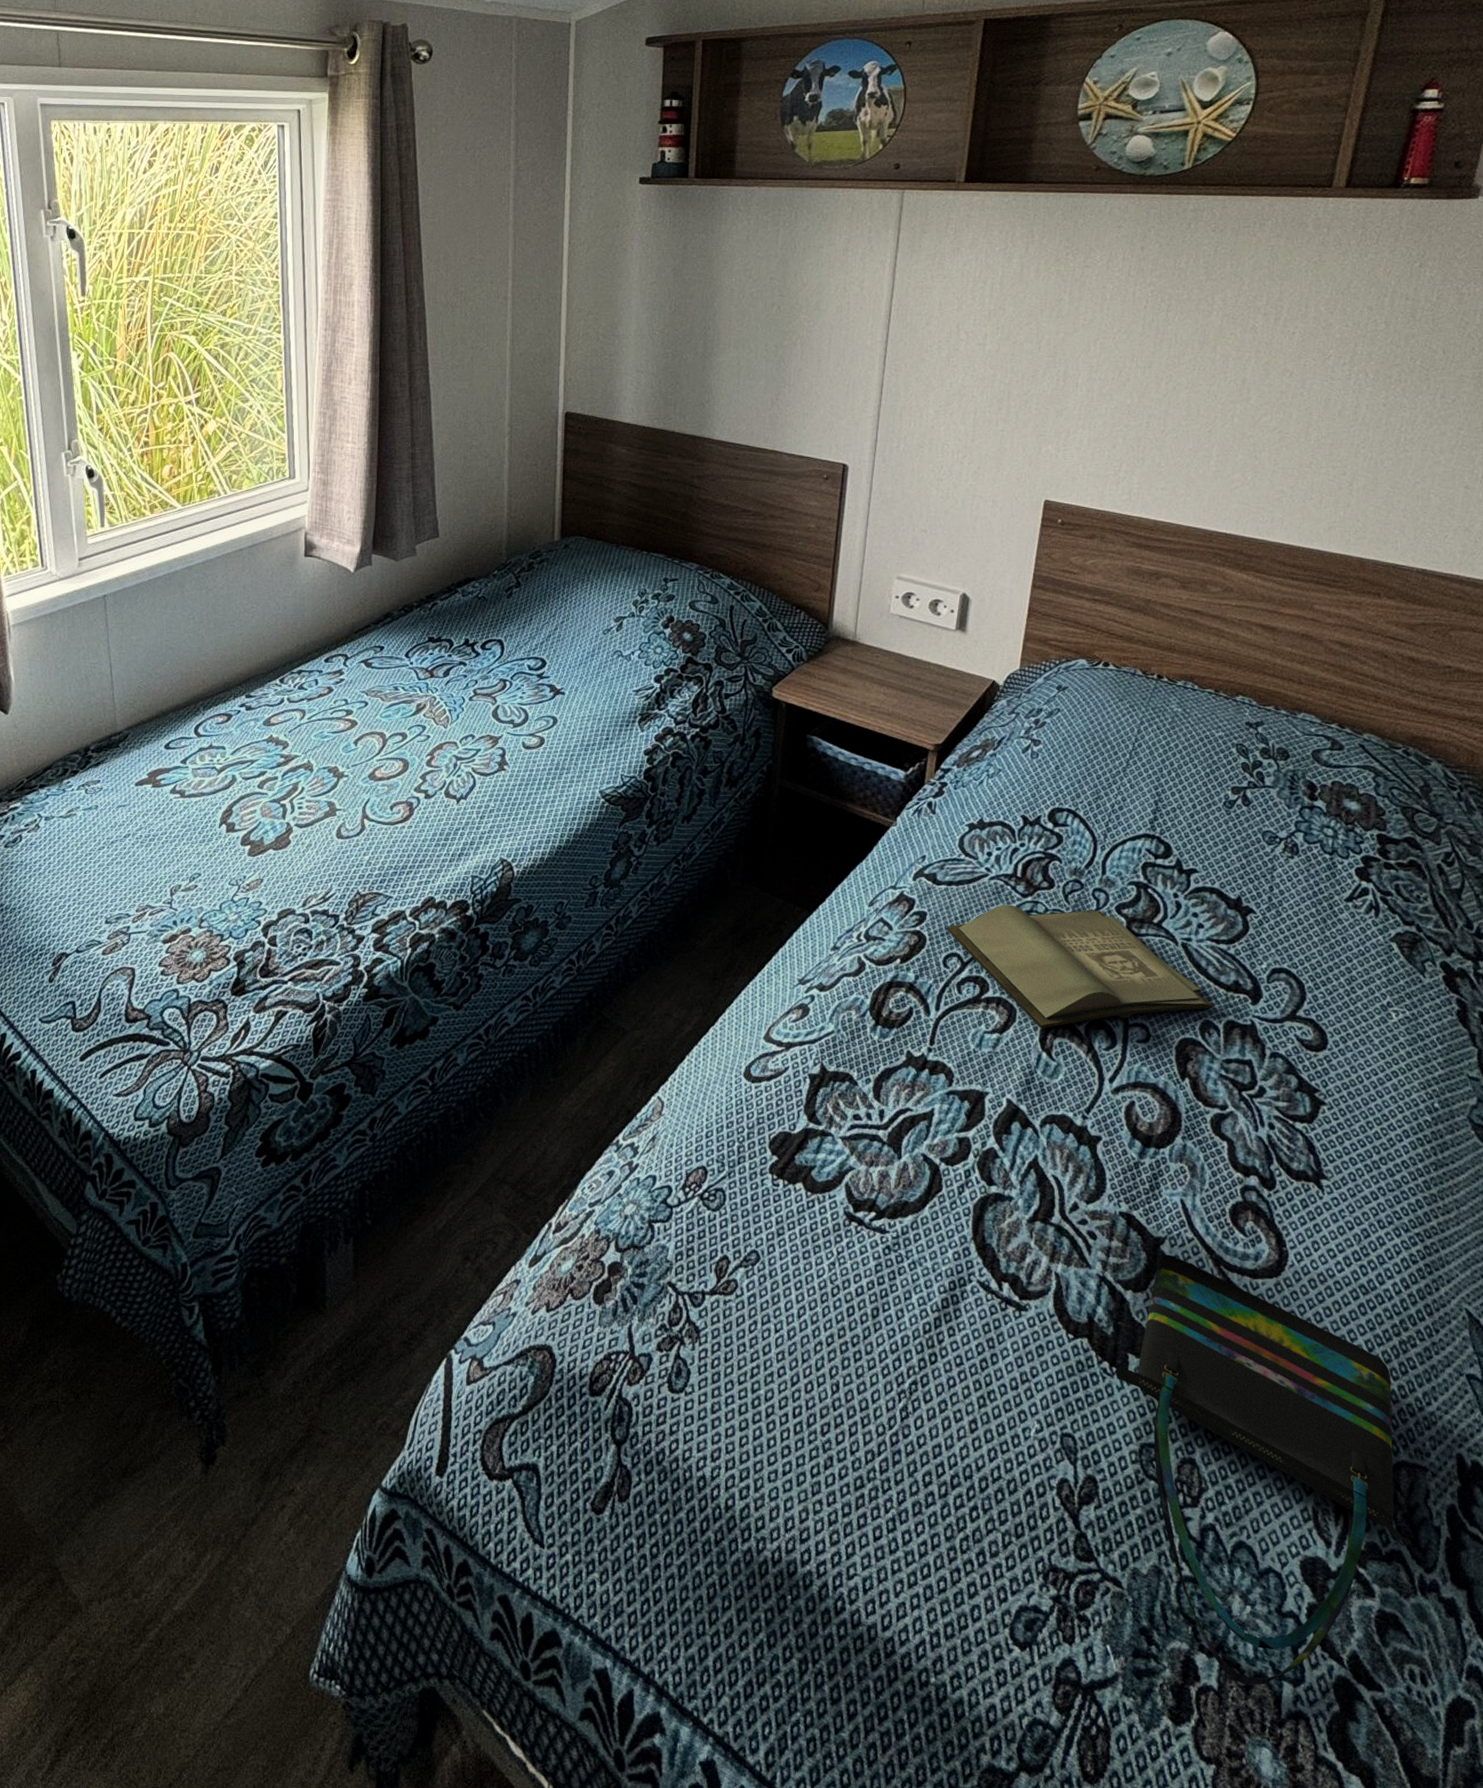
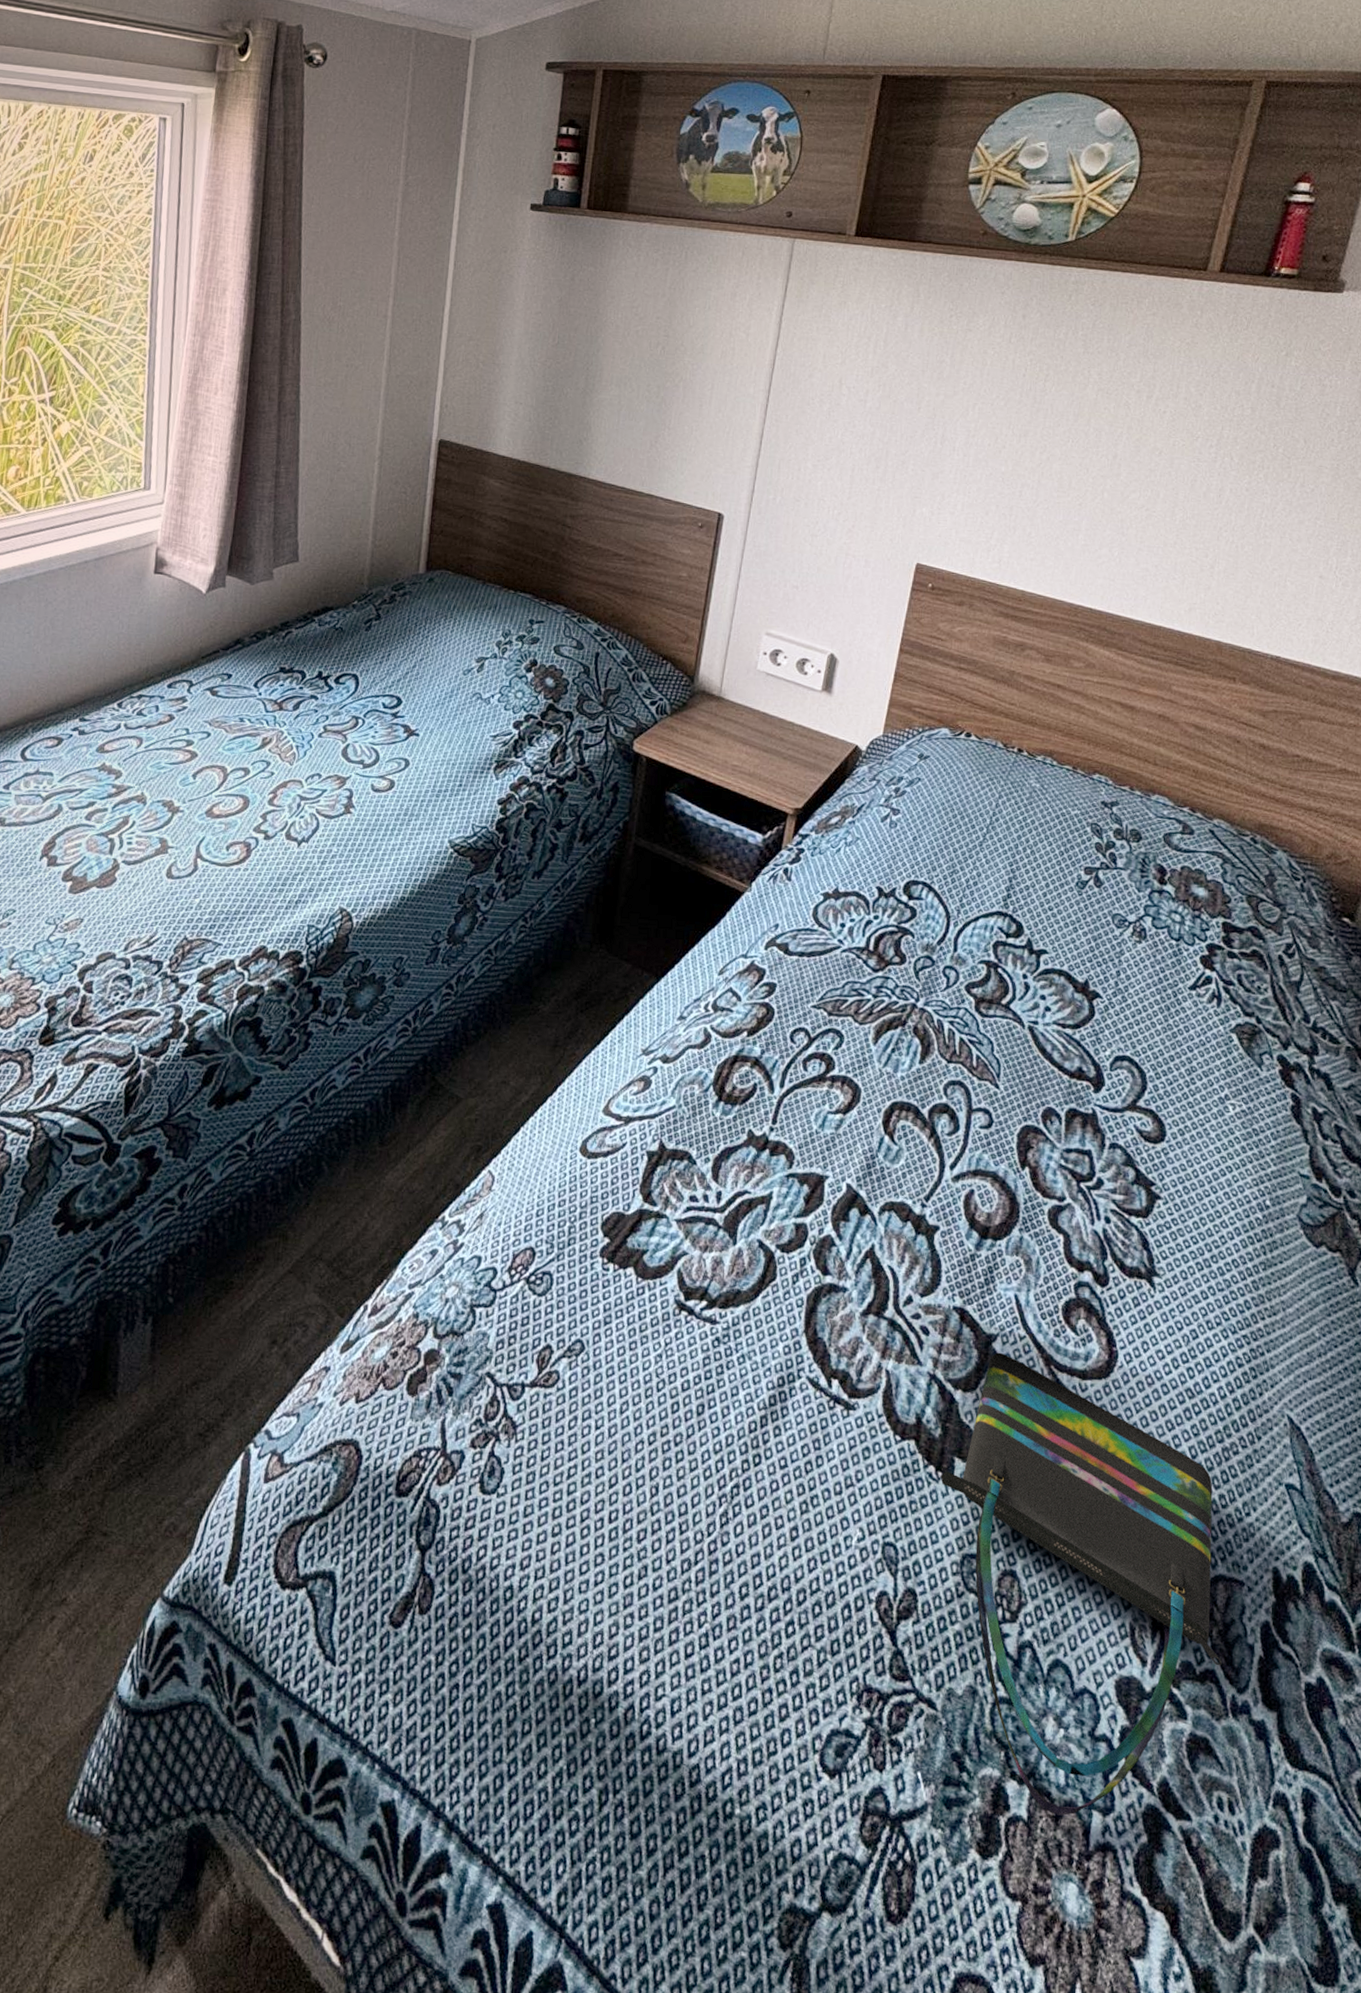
hardback book: present [946,904,1212,1029] -> none [795,978,1055,1111]

